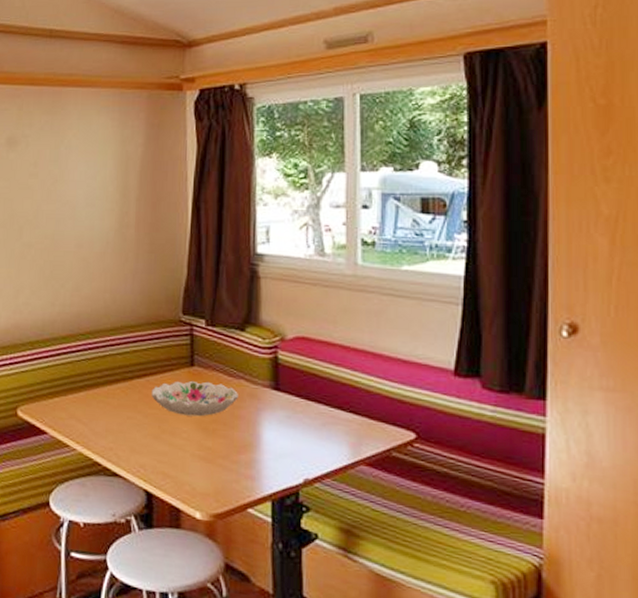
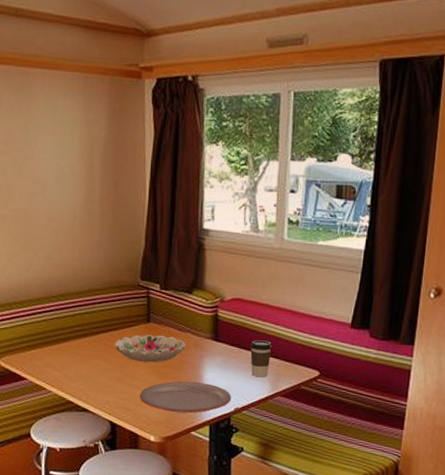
plate: none [181,441,299,485] -> present [139,381,231,414]
coffee cup: none [320,390,350,439] -> present [250,340,272,378]

